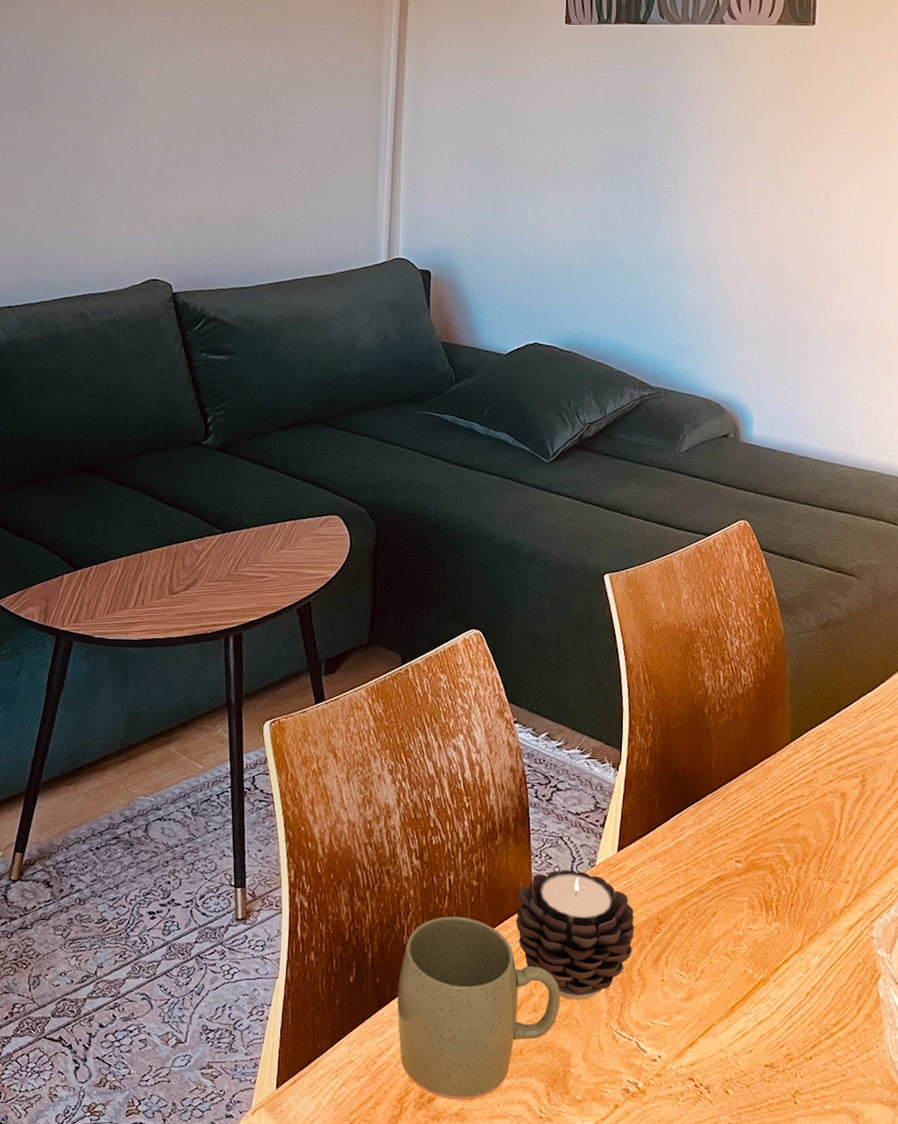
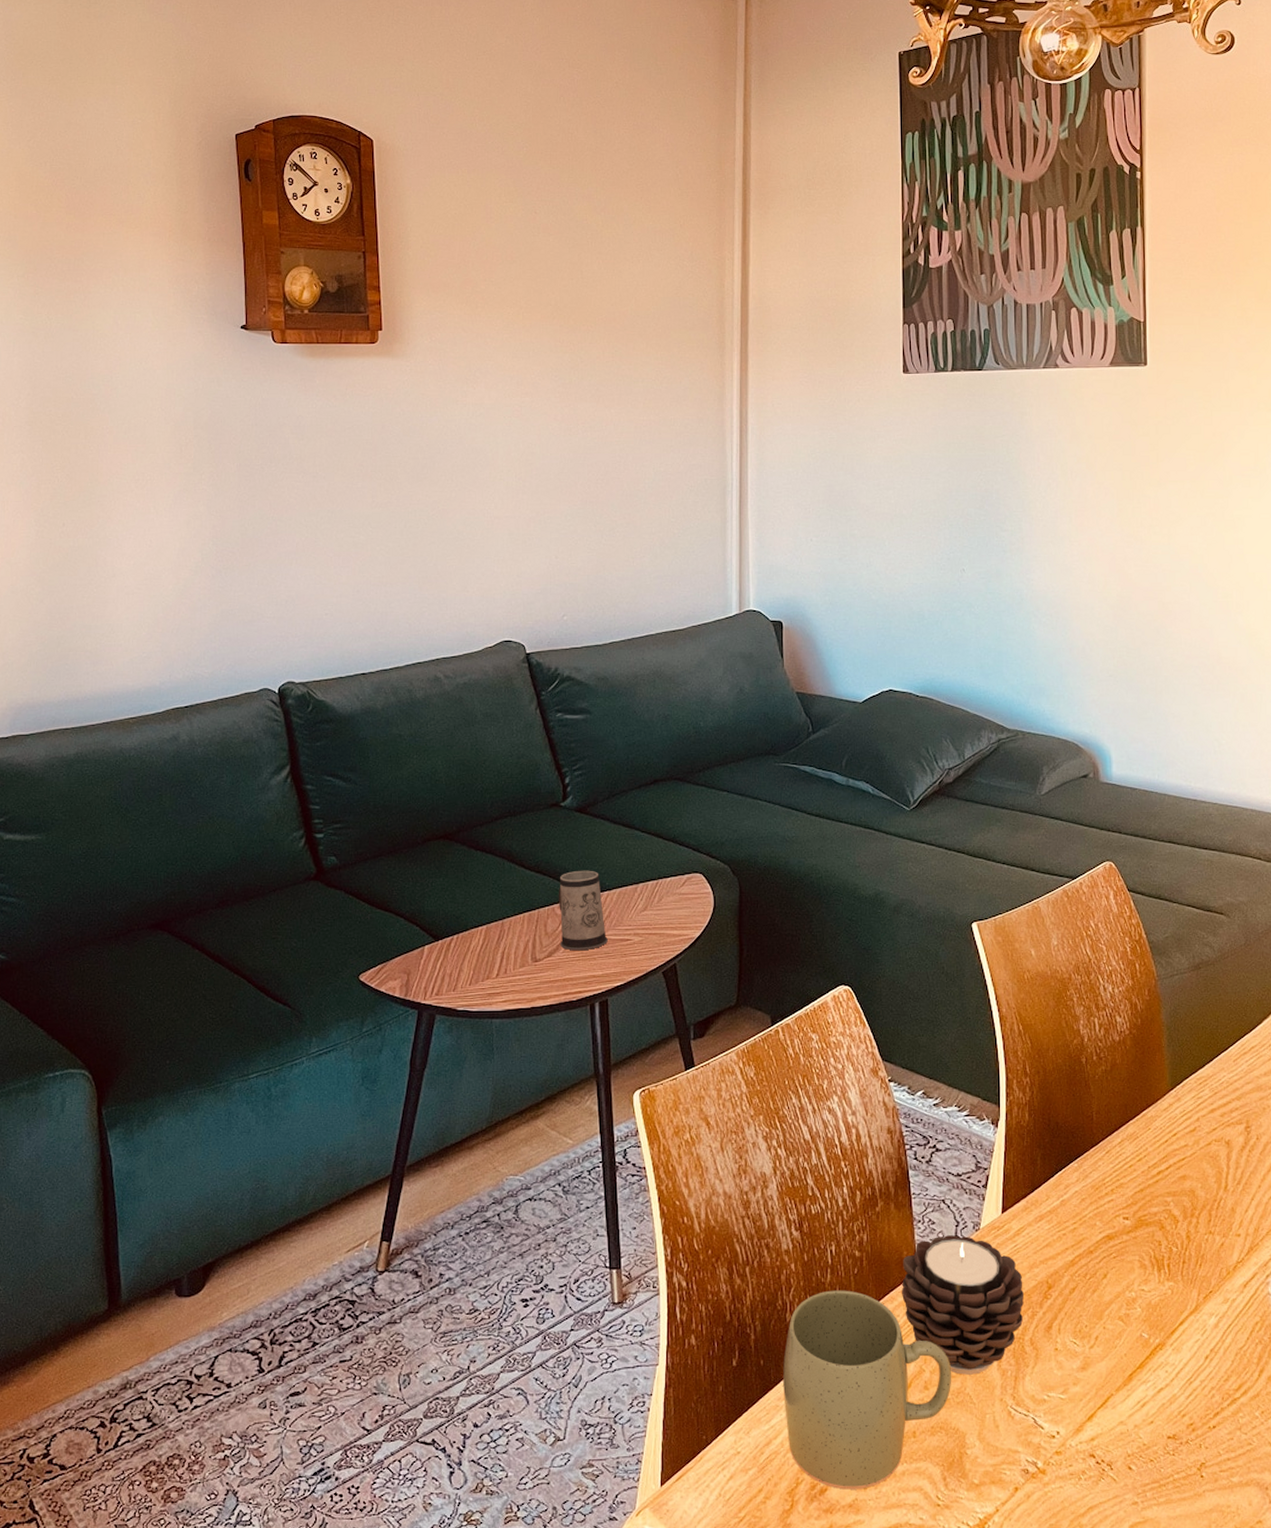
mug: none [196,508,244,586] -> present [558,870,608,951]

